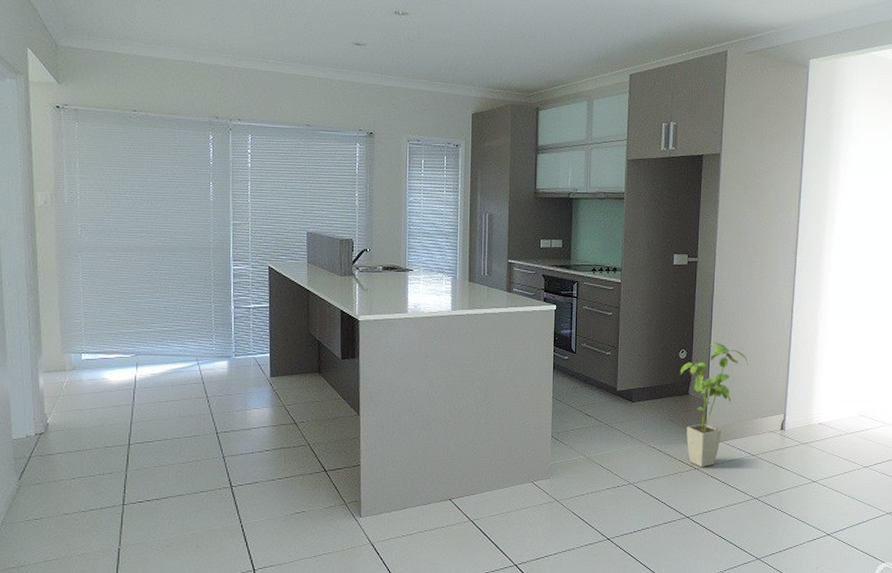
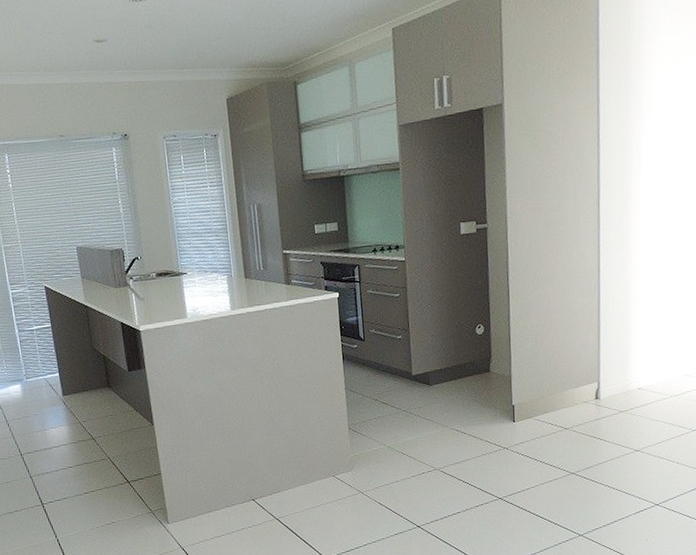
house plant: present [679,342,748,468] -> none [478,312,553,447]

